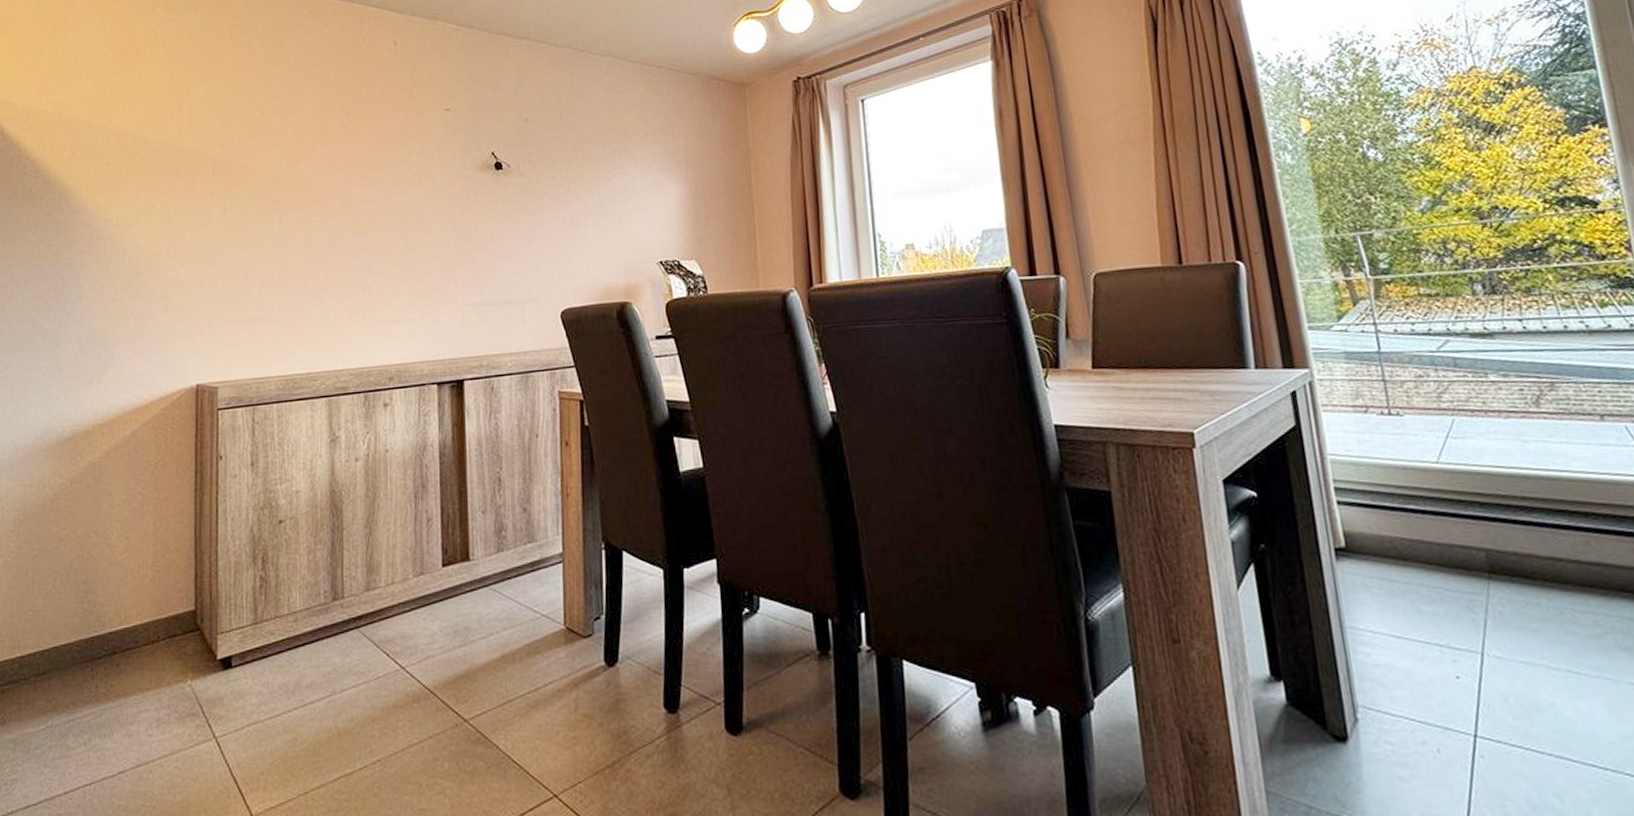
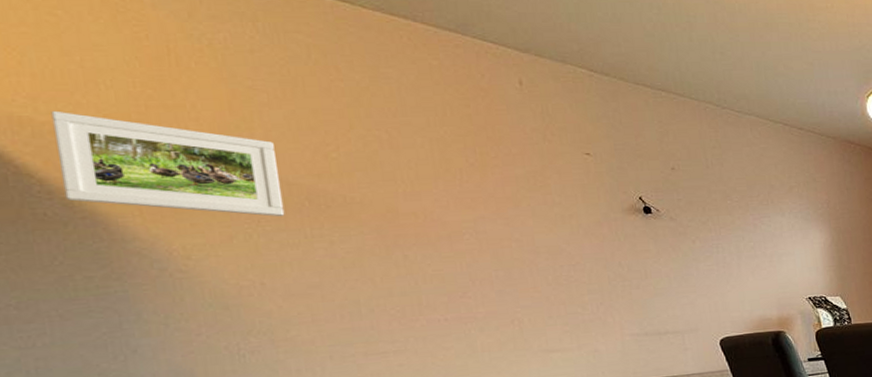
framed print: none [46,100,194,186] -> present [51,110,285,217]

